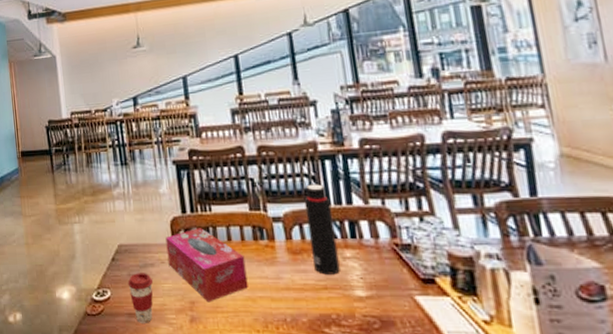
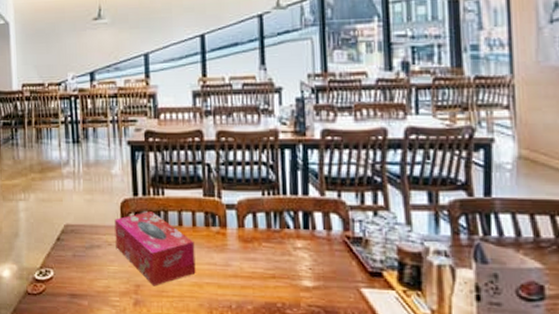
coffee cup: present [127,273,153,323] -> none [72,254,98,305]
water bottle: present [304,184,340,275] -> none [260,173,290,264]

